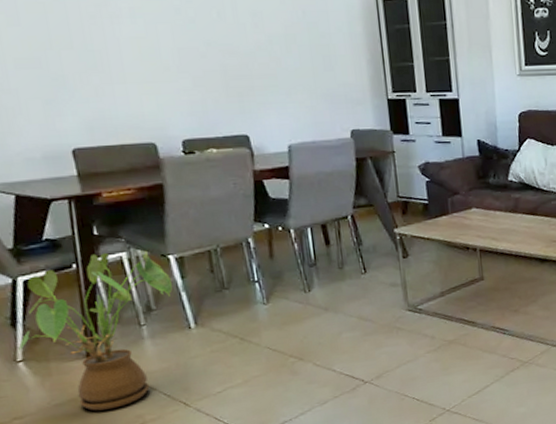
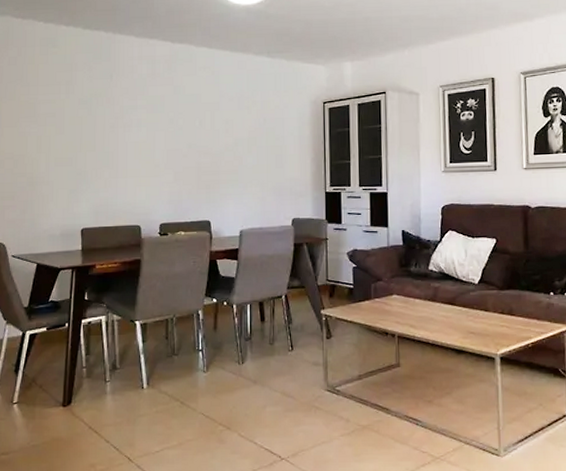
house plant: present [18,250,173,411] -> none [16,315,134,456]

